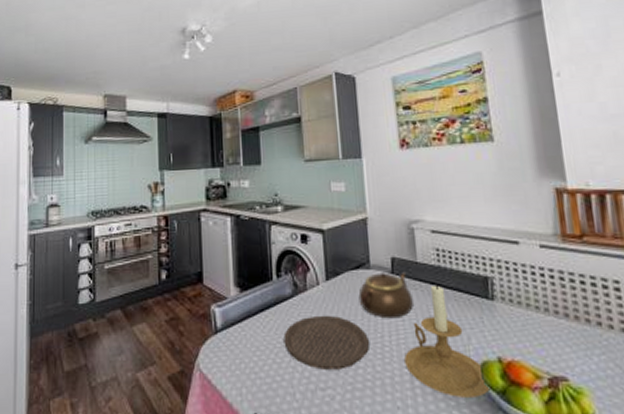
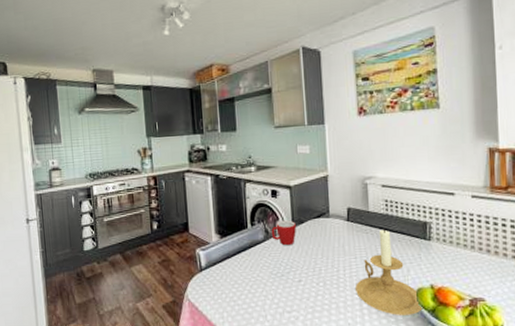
plate: present [283,315,370,370] -> none [257,255,328,297]
mug: none [300,271,331,304] -> present [271,220,296,246]
teapot: present [358,272,413,319] -> none [319,220,364,257]

